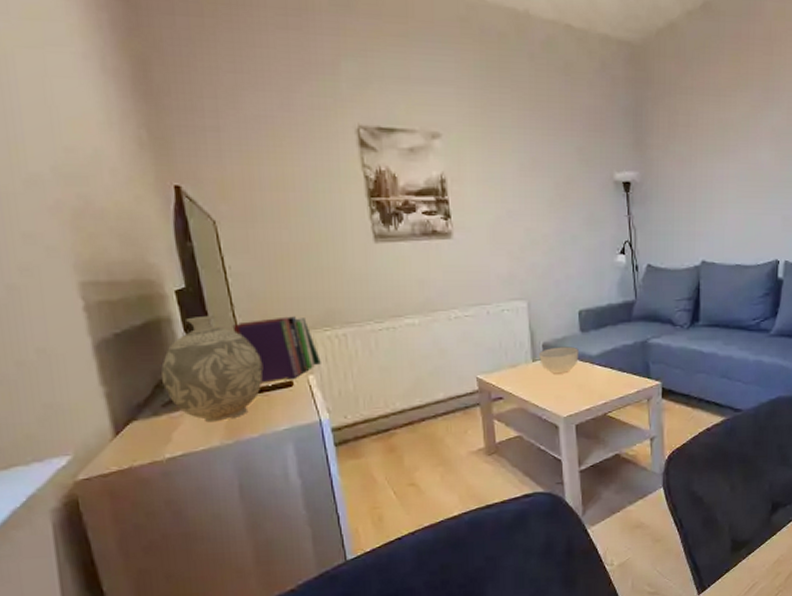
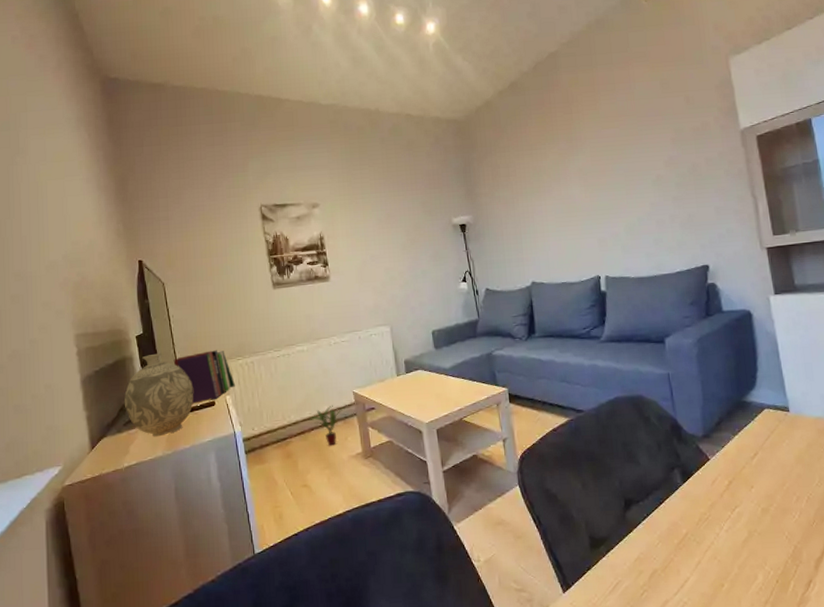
potted plant: none [418,392,467,440] -> present [308,405,346,446]
bowl: present [538,346,579,374] -> none [401,361,435,386]

